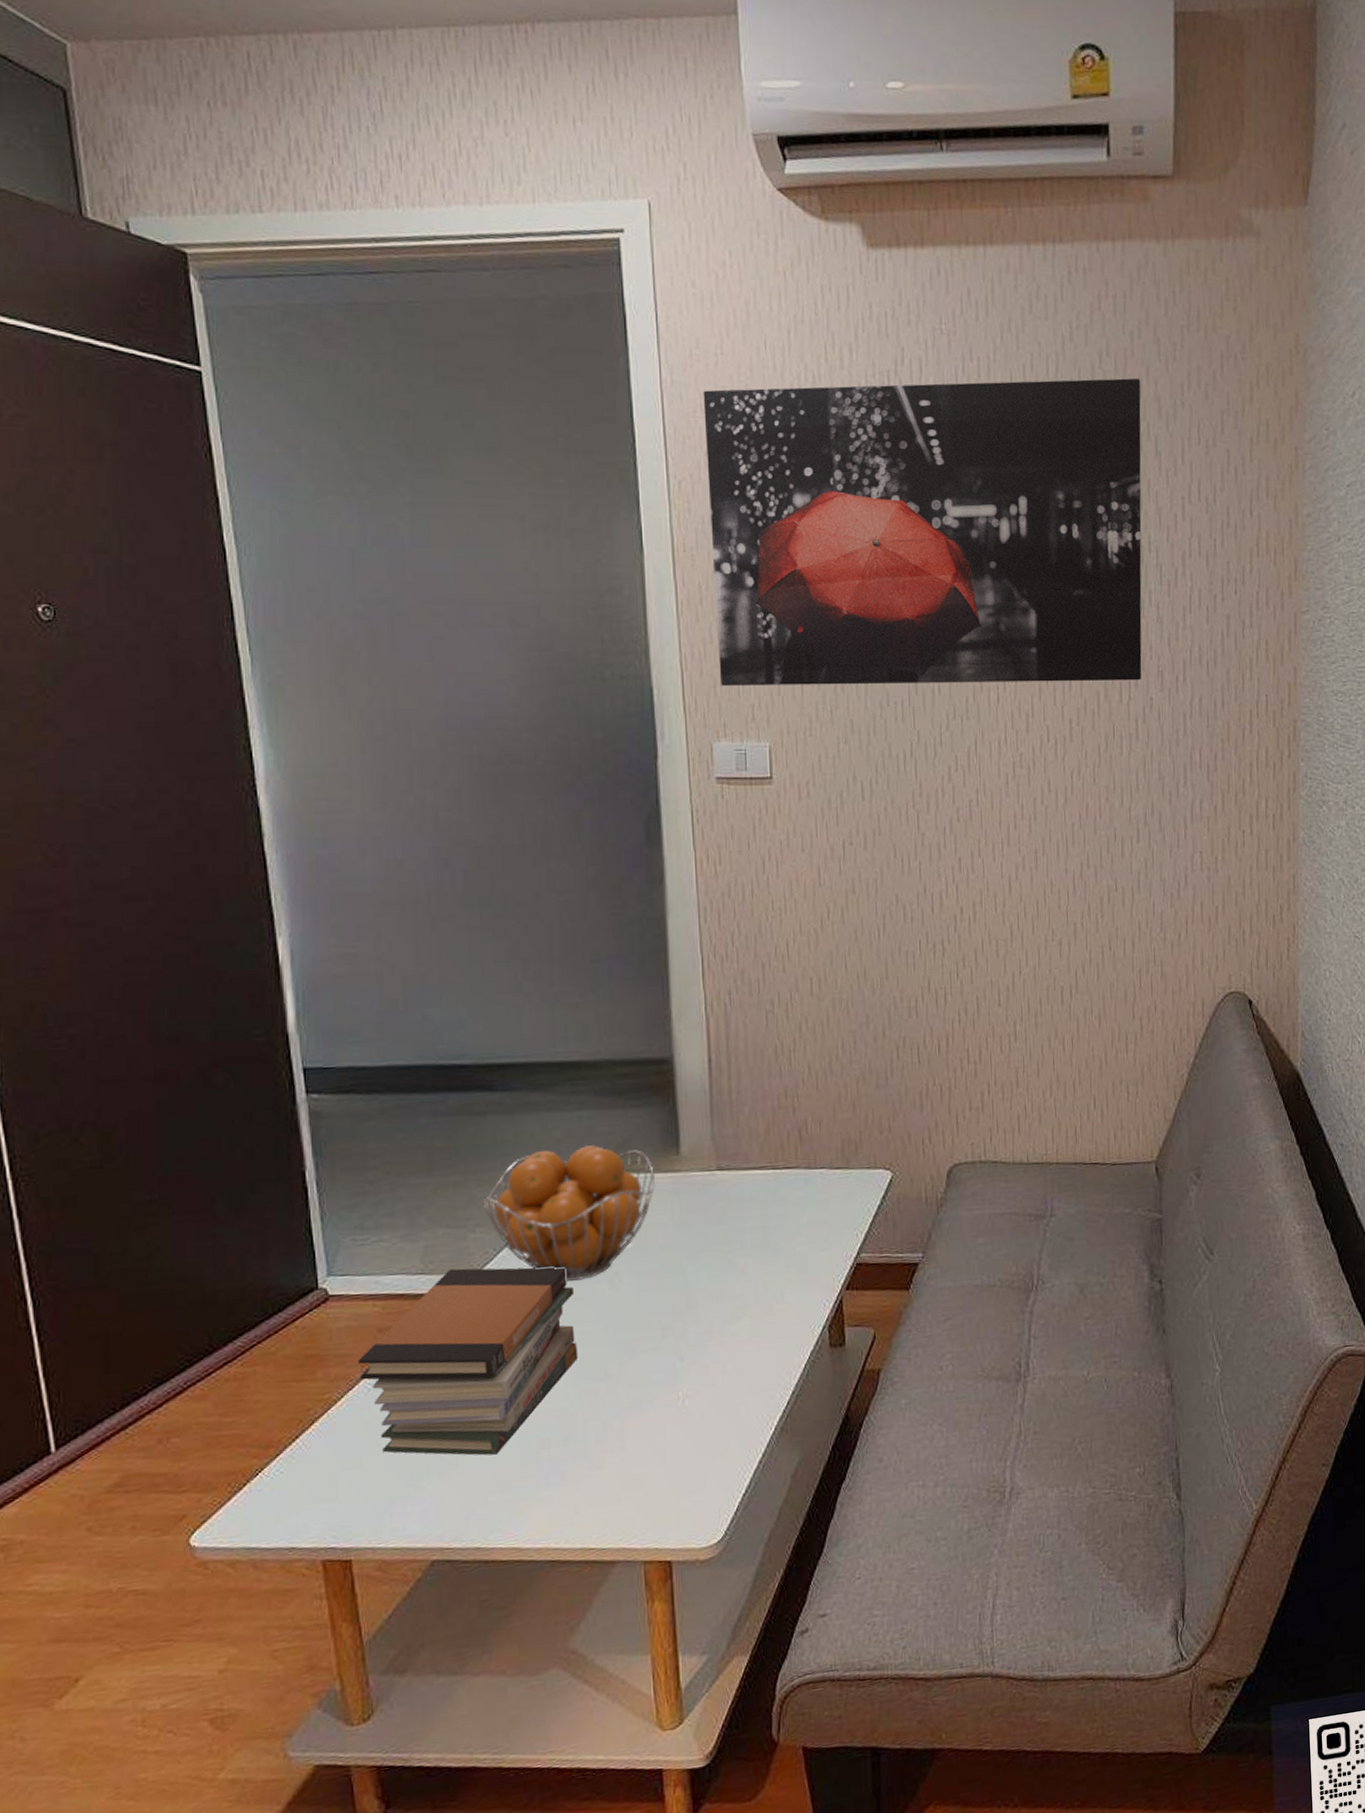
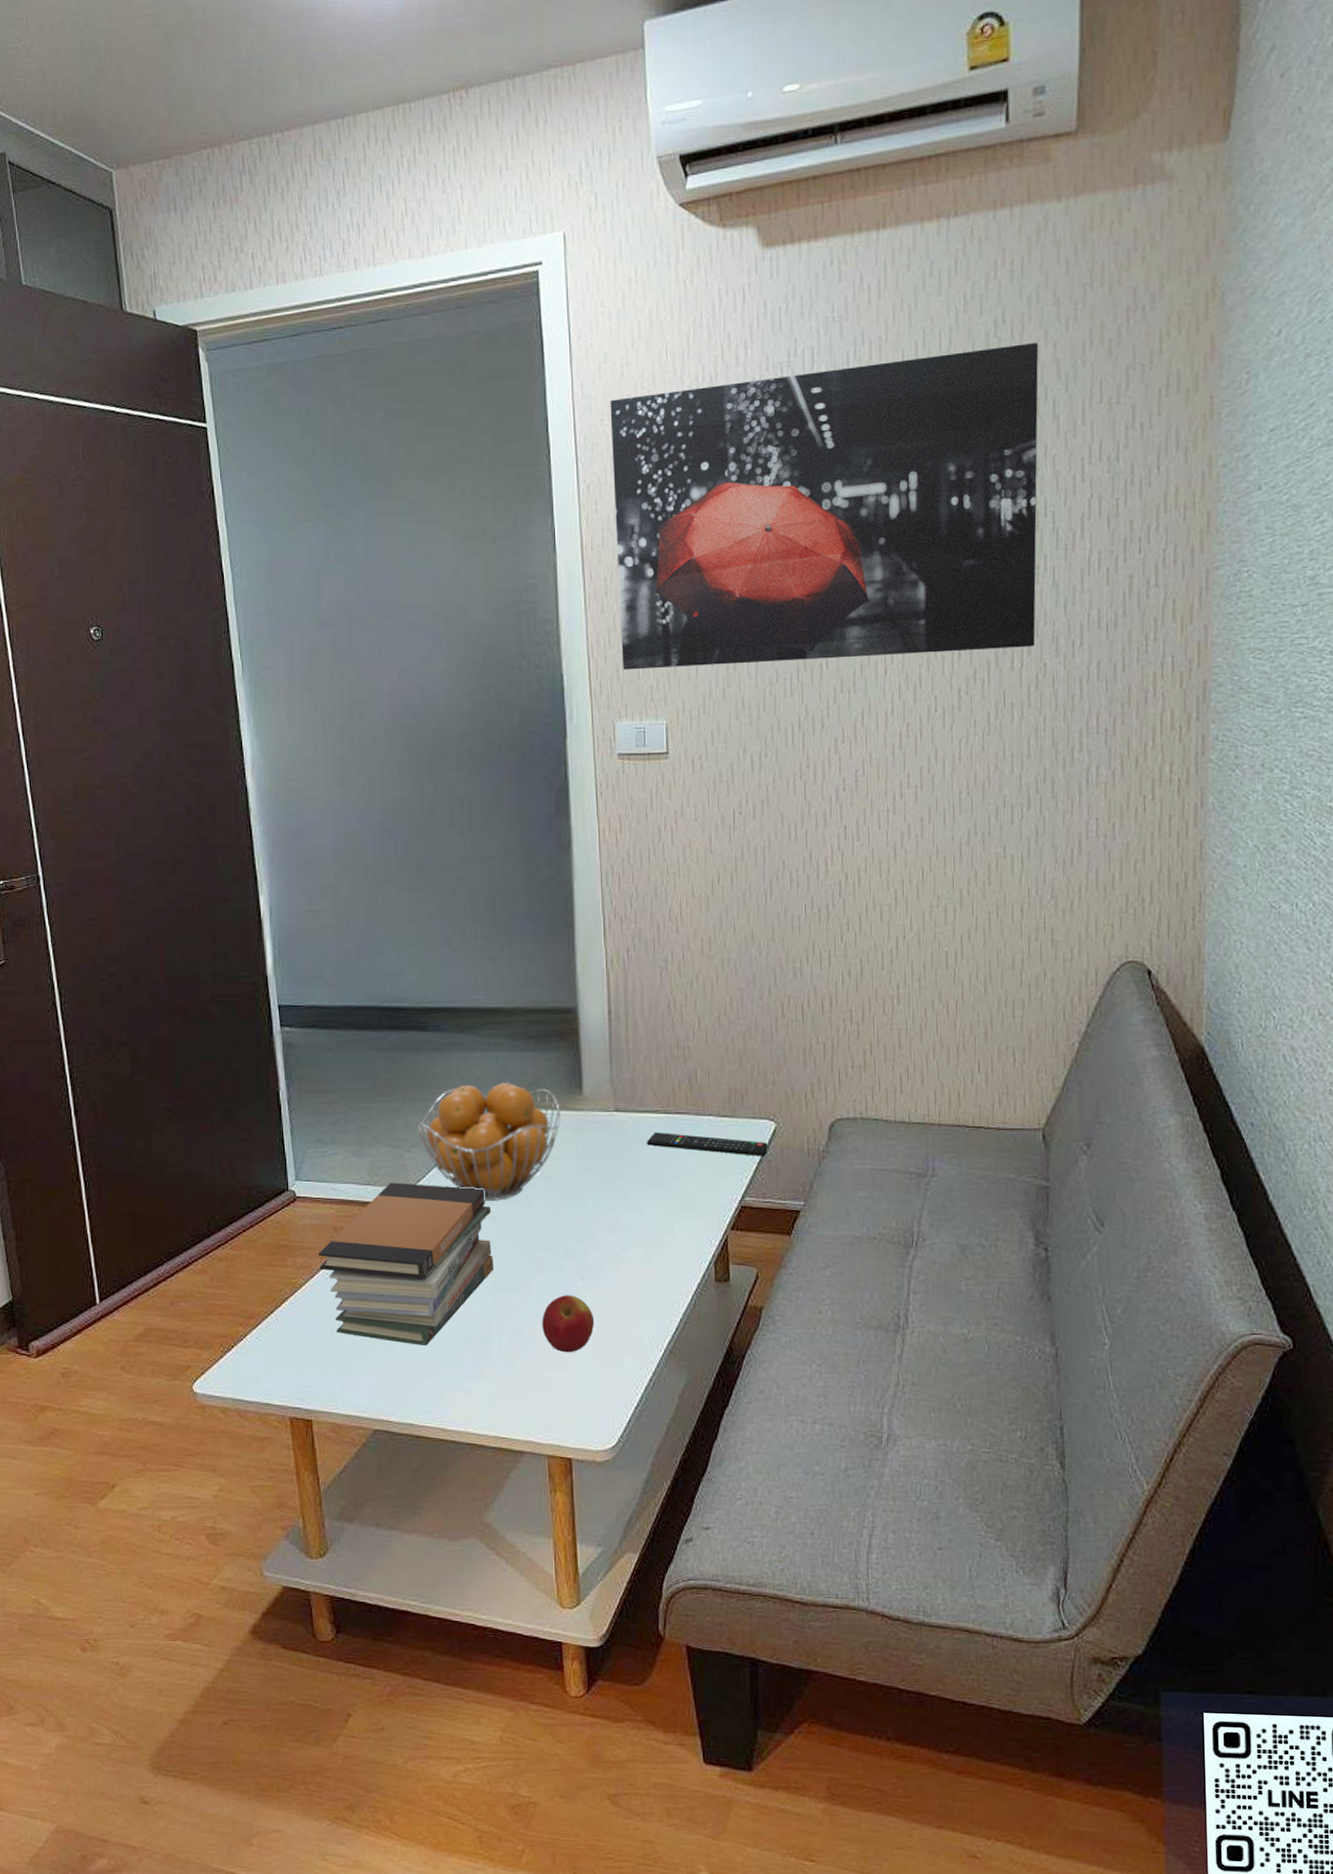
apple: none [635,1378,696,1444] -> present [542,1295,595,1353]
remote control: none [753,1189,884,1209] -> present [647,1132,768,1156]

